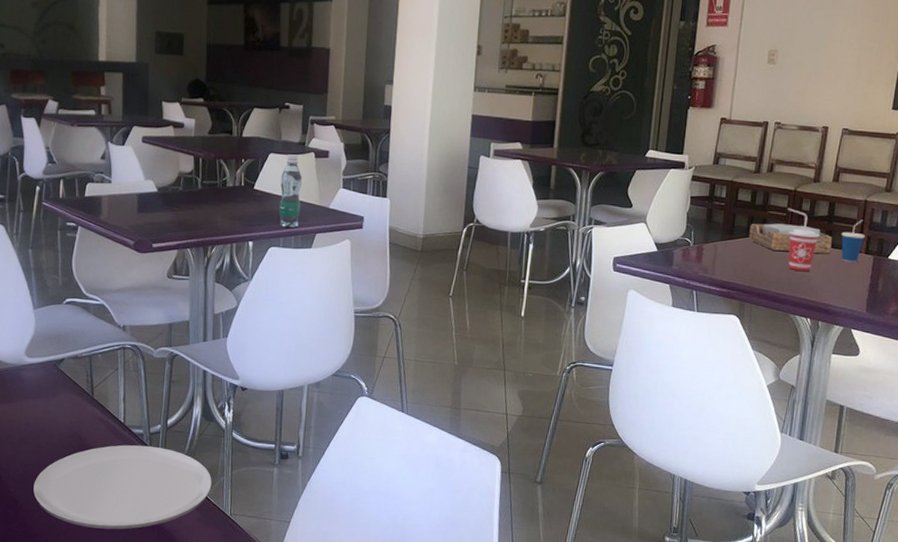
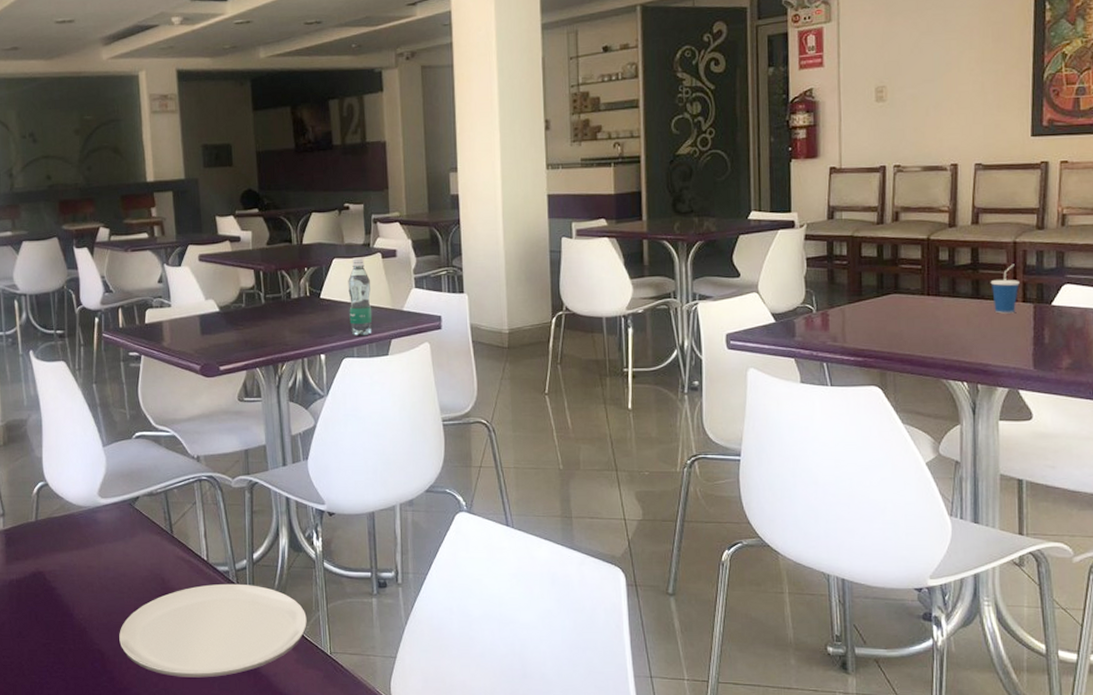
napkin holder: present [749,223,832,255] -> none [880,277,981,310]
beverage cup: present [788,208,820,271] -> none [922,259,966,329]

